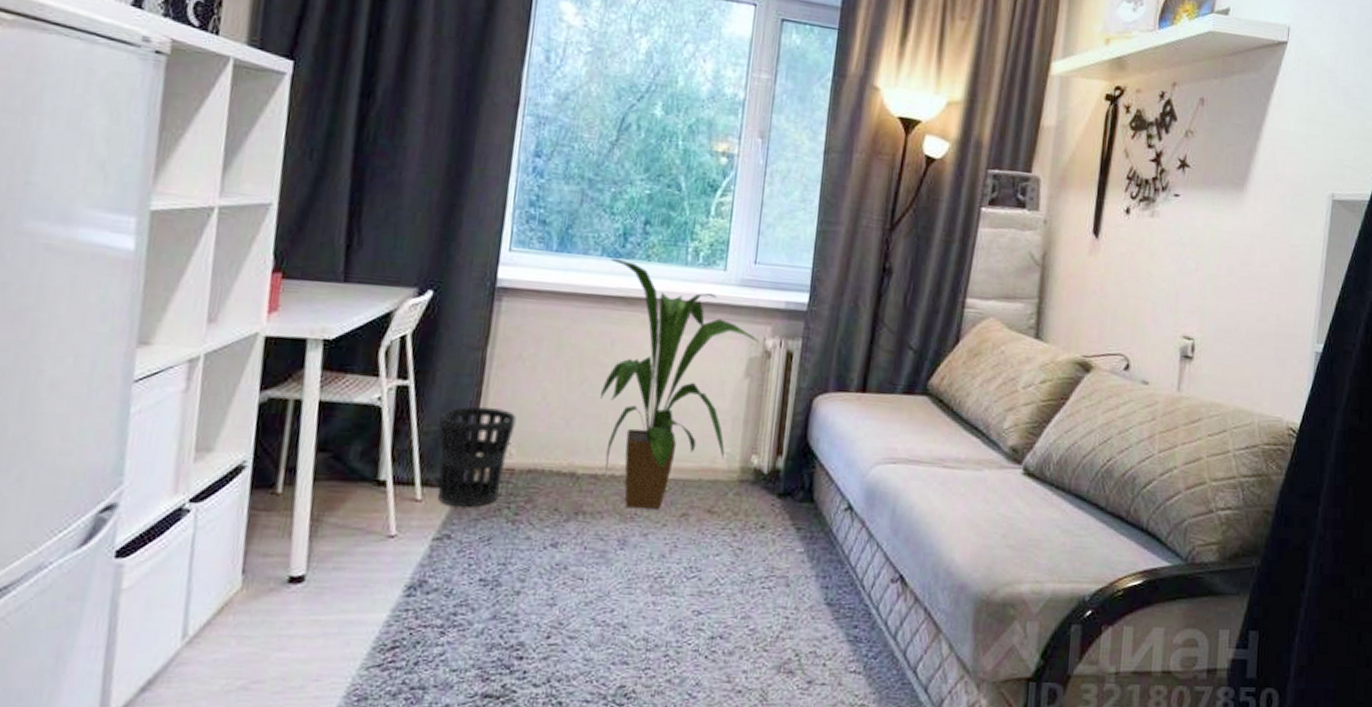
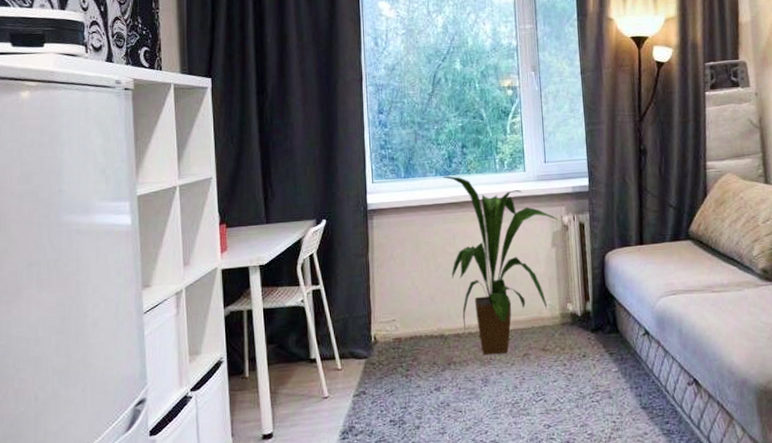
wastebasket: present [438,406,516,508] -> none [344,296,397,371]

